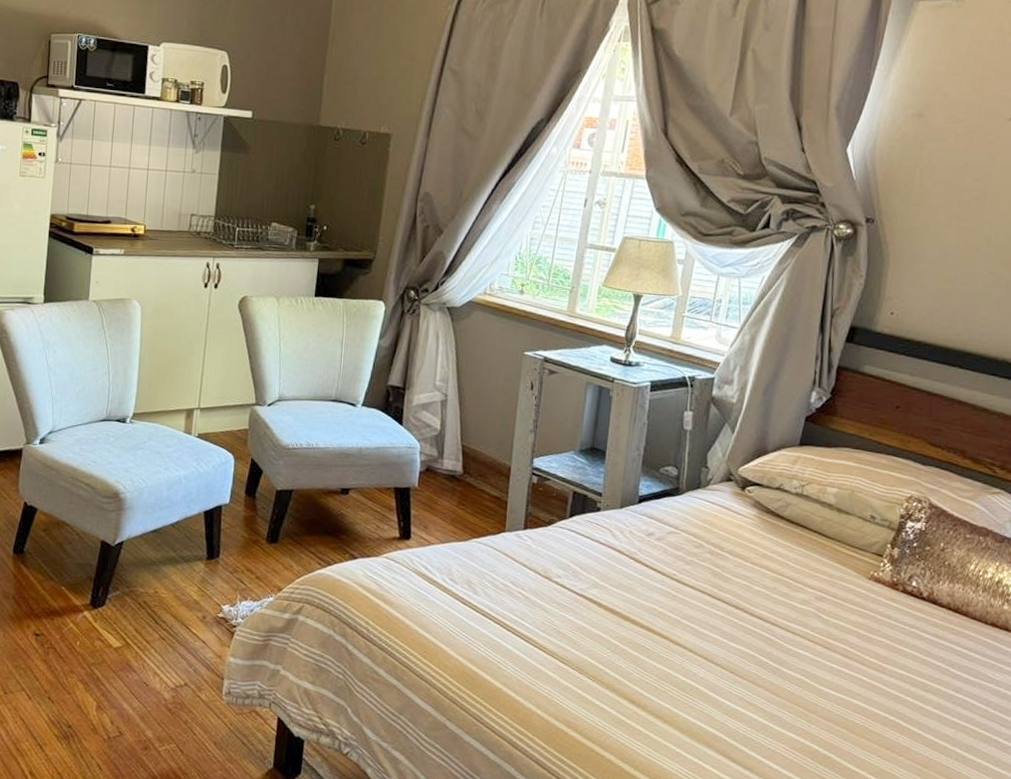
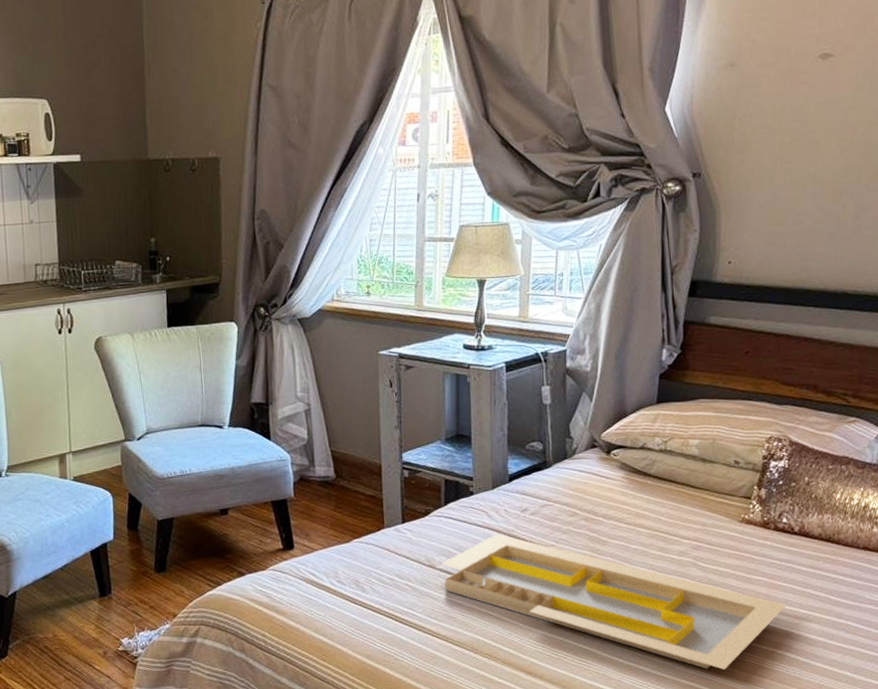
serving tray: none [557,554,906,728] -> present [440,533,787,670]

